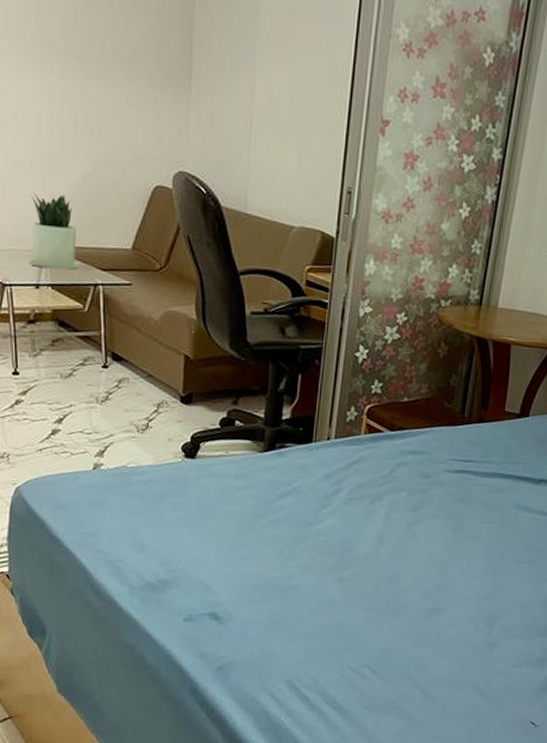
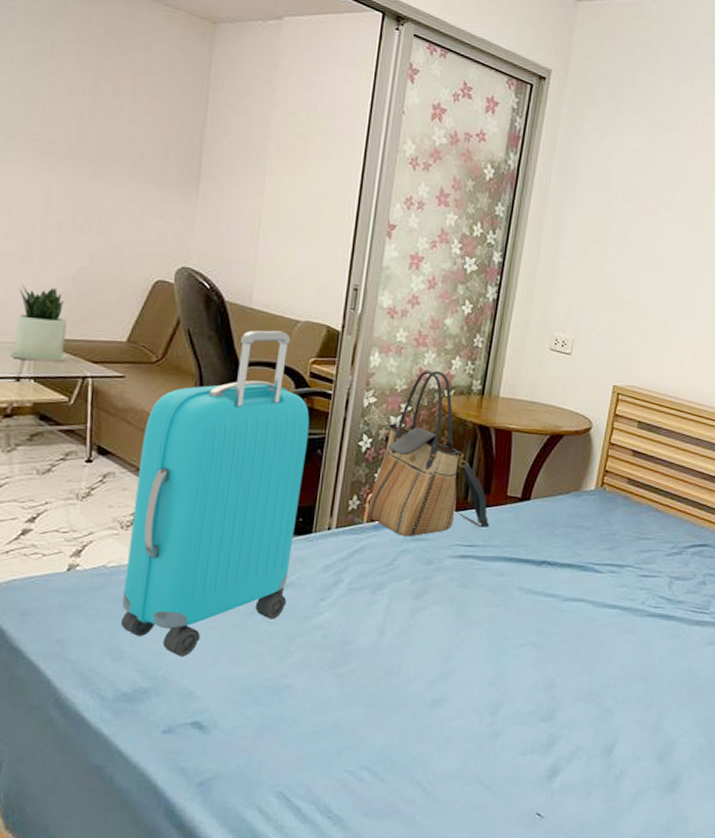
suitcase: none [142,236,307,553] -> present [120,330,310,656]
tote bag: none [365,278,487,450] -> present [368,370,490,537]

